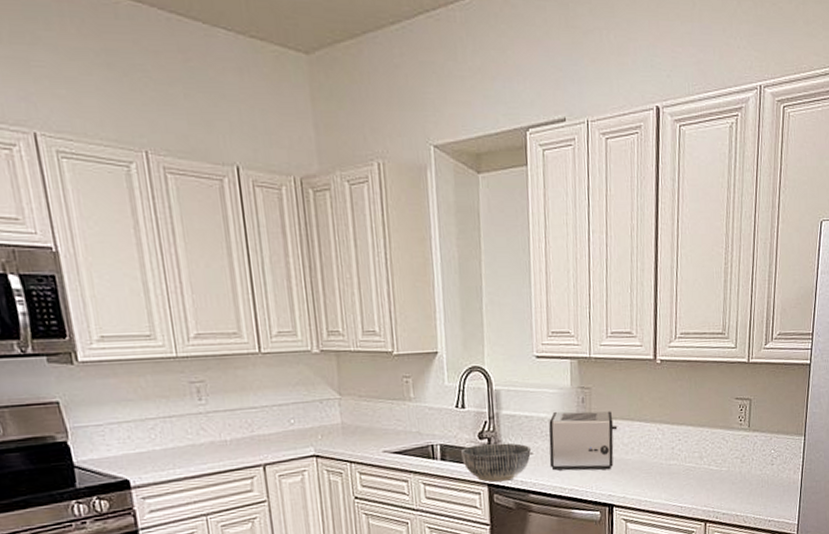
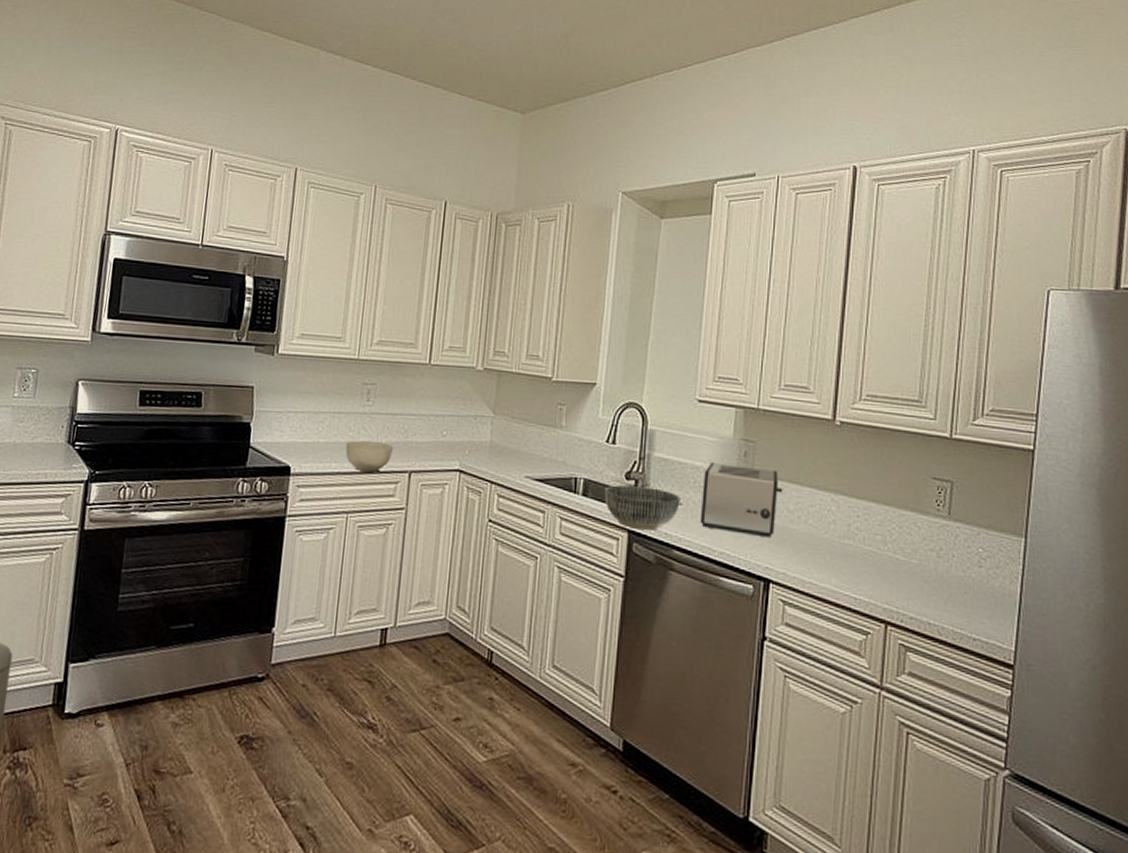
bowl: none [186,440,241,473] -> present [345,441,394,473]

